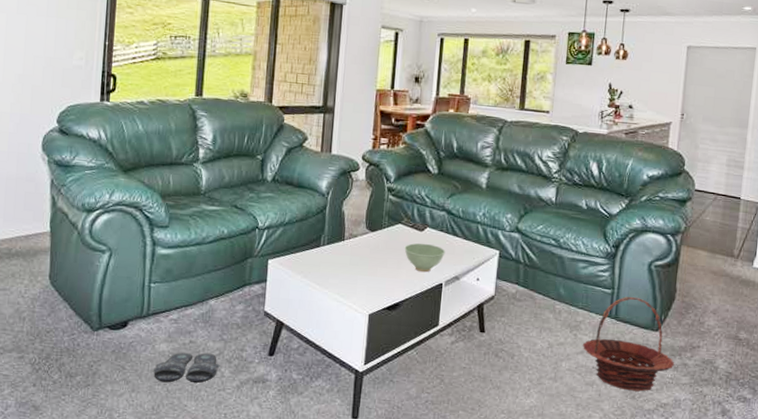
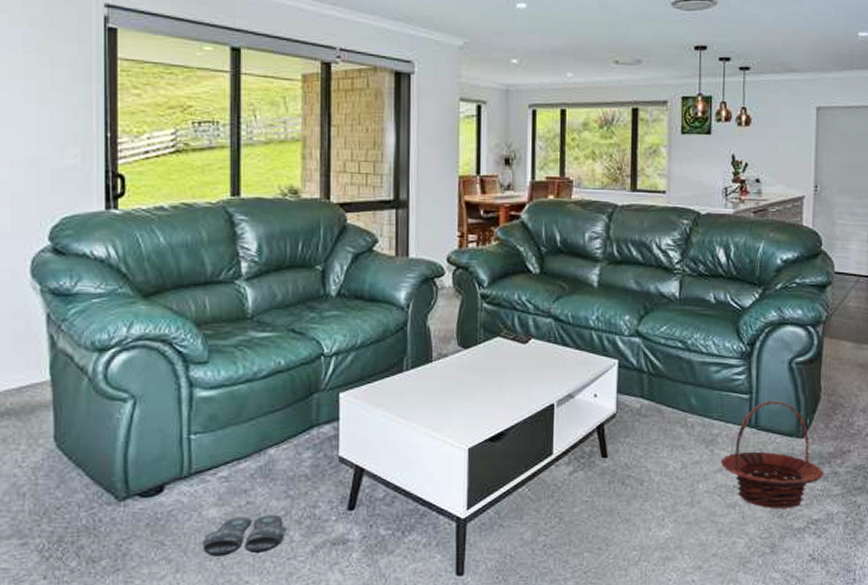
bowl: present [404,243,446,272] -> none [506,358,555,391]

